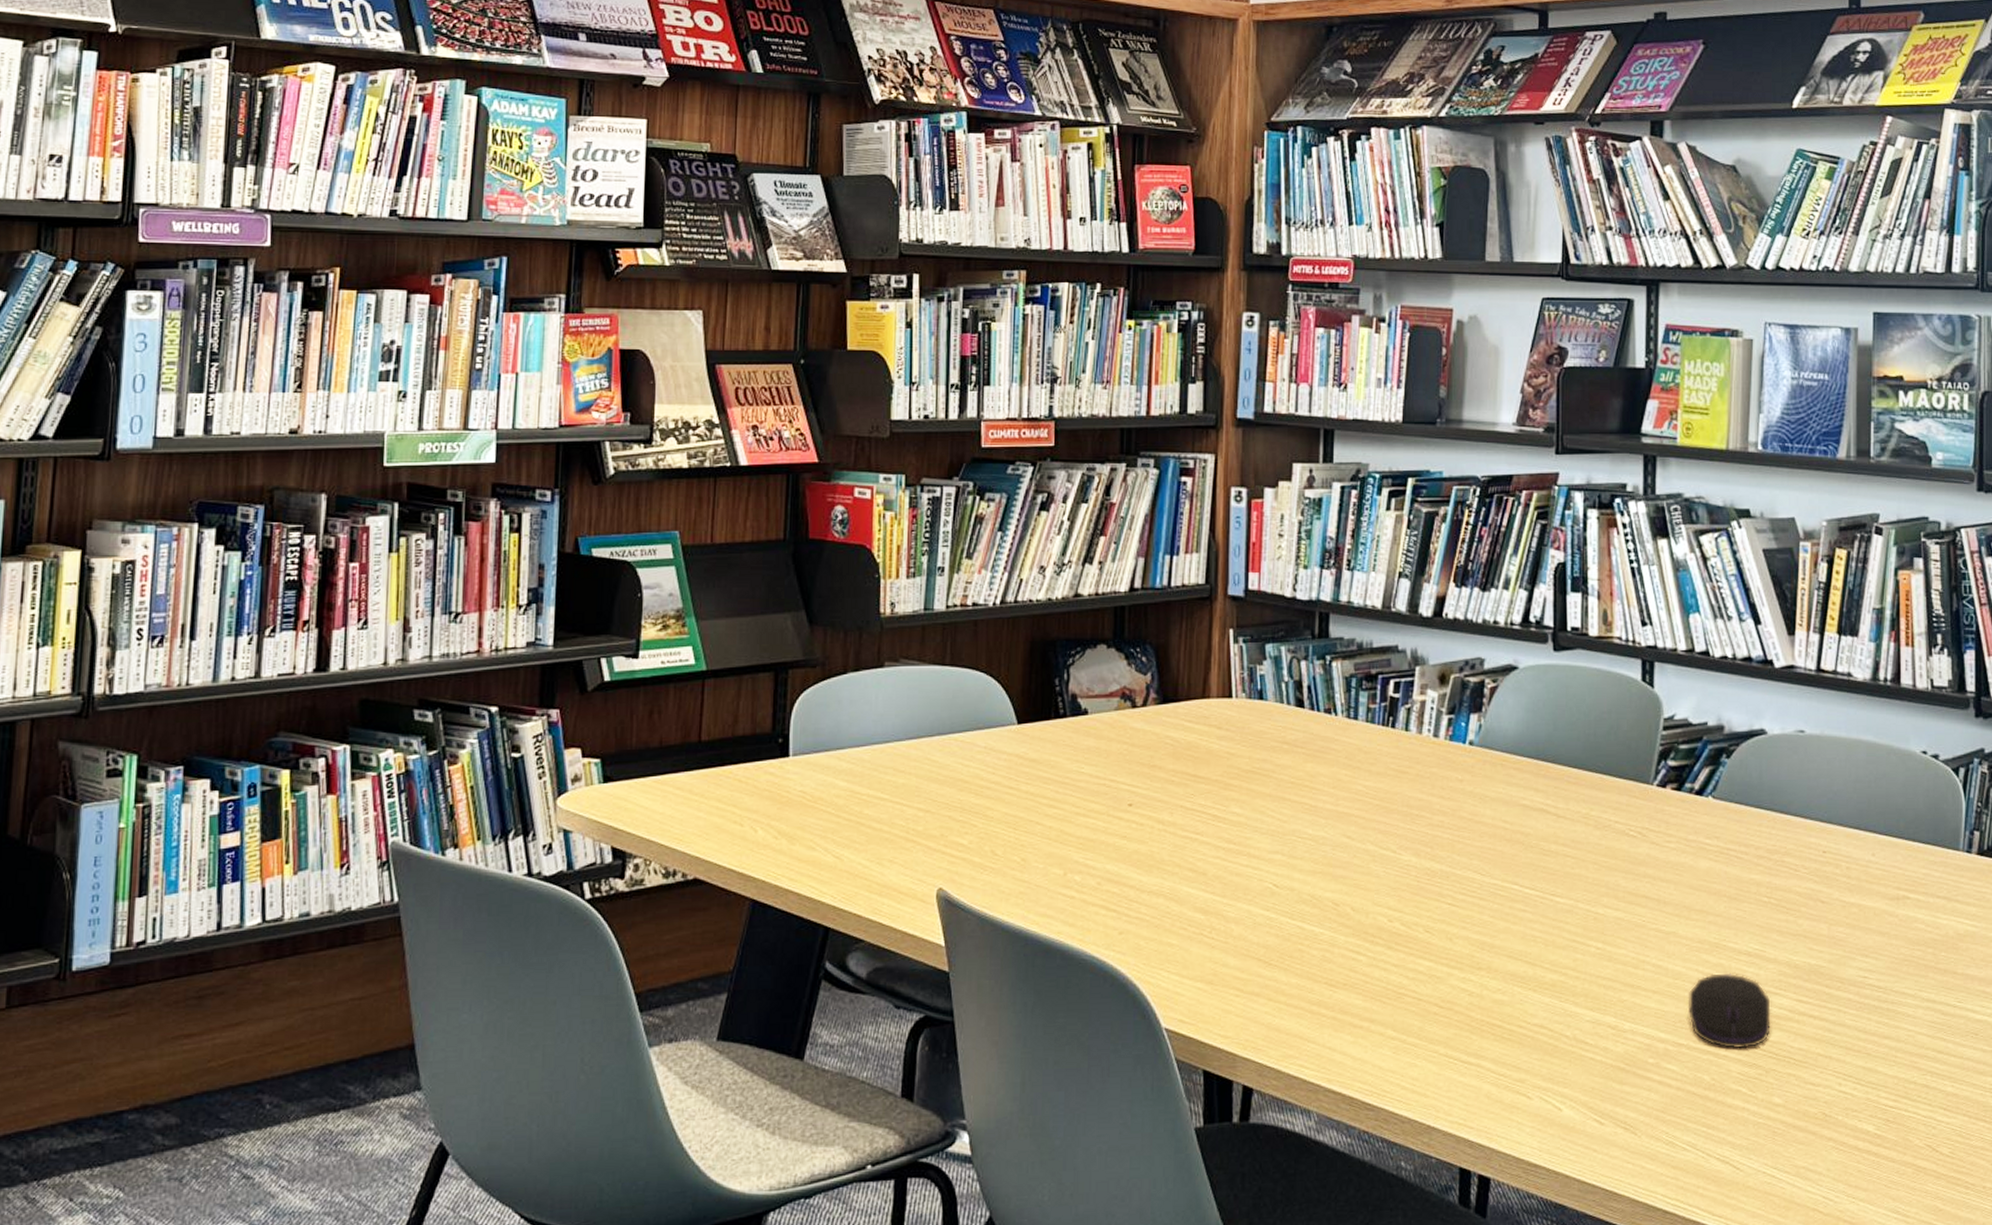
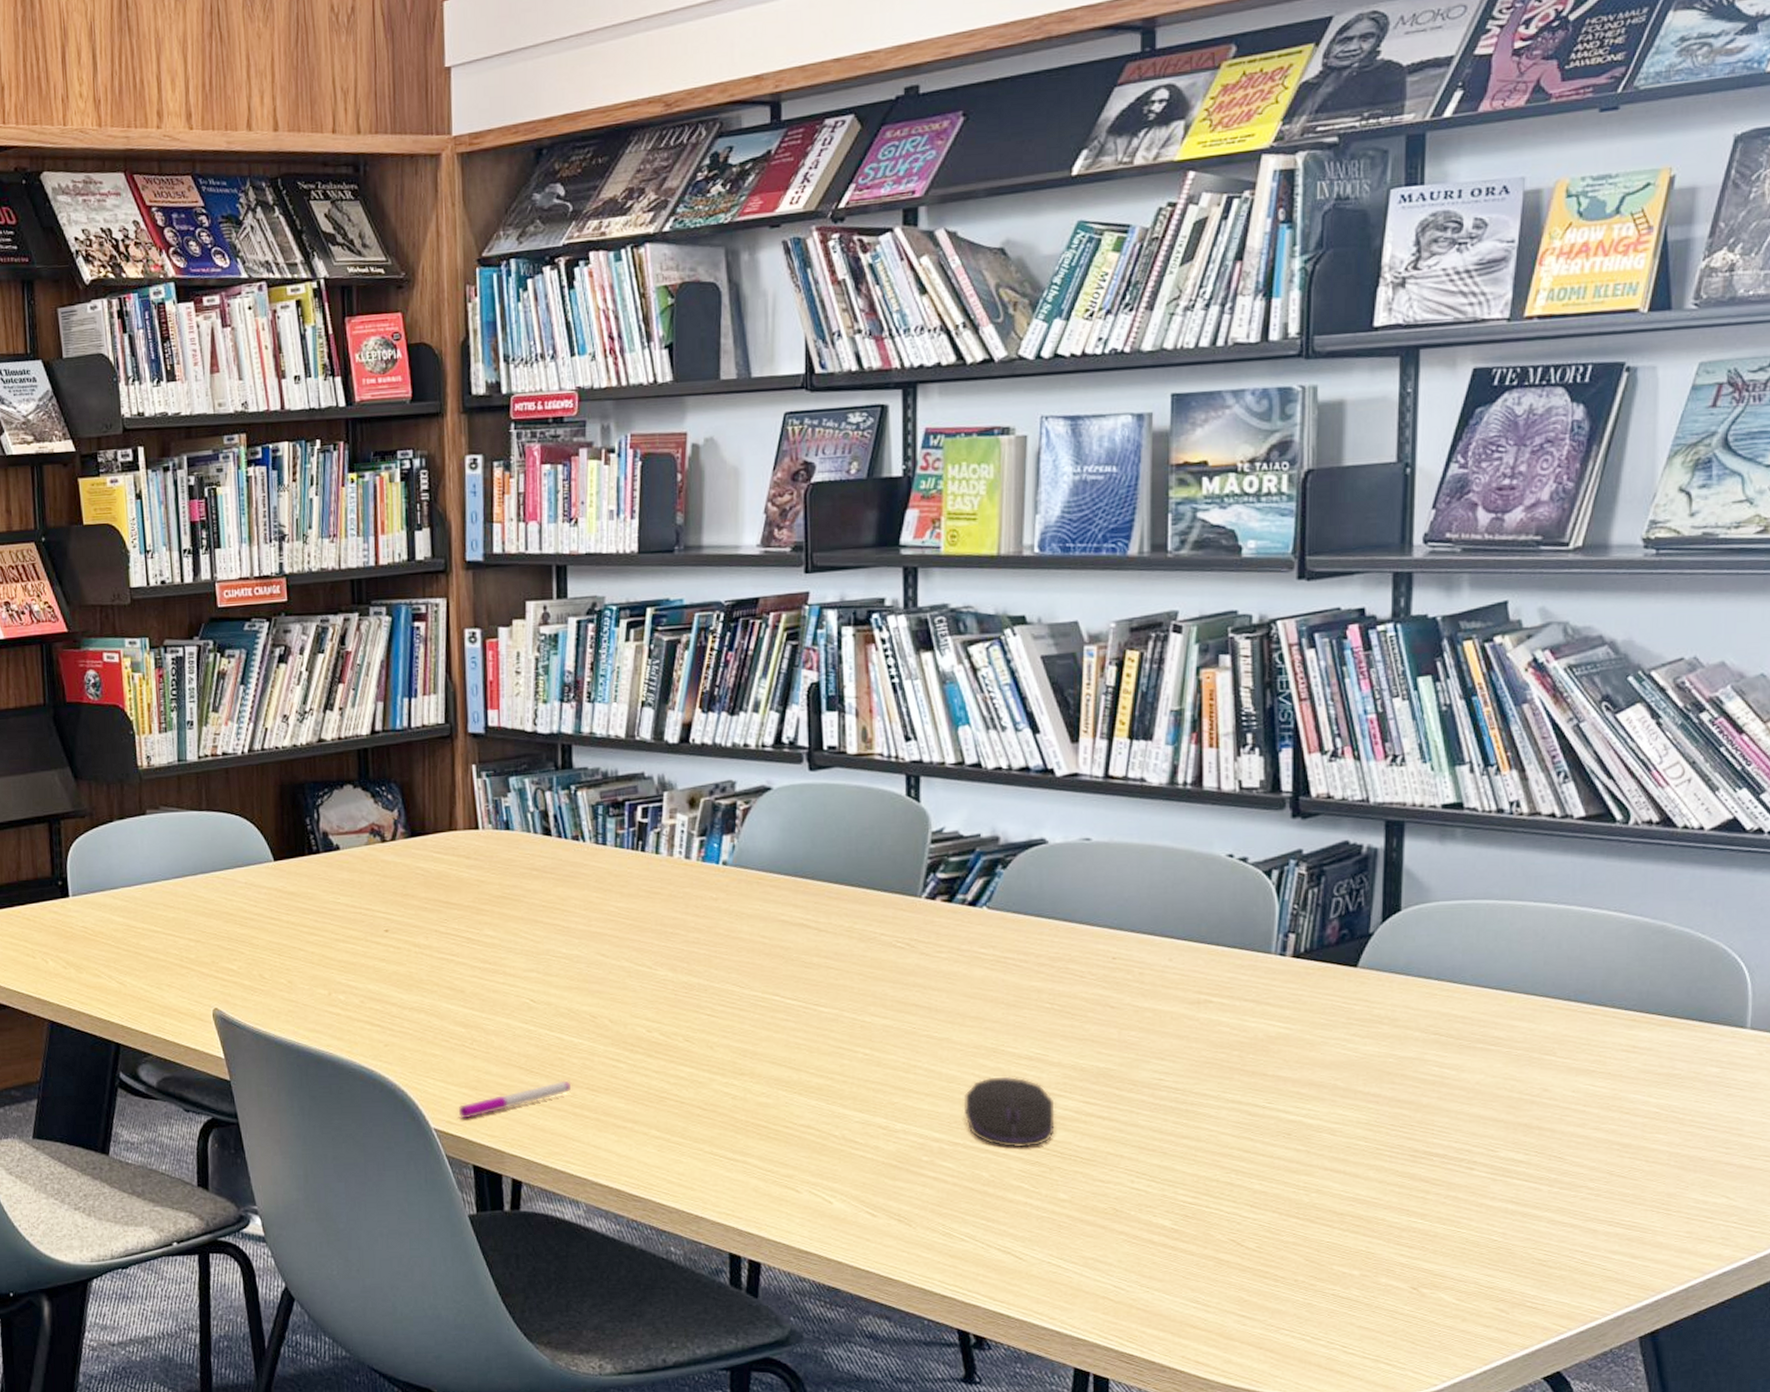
pen: none [1191,974,1310,1018] -> present [458,1080,572,1119]

